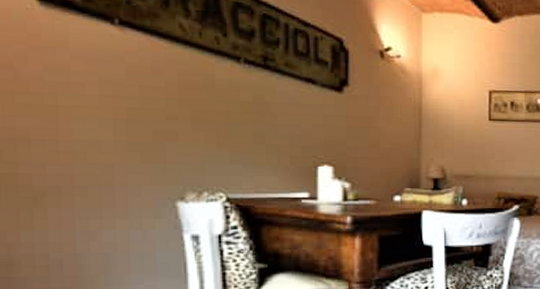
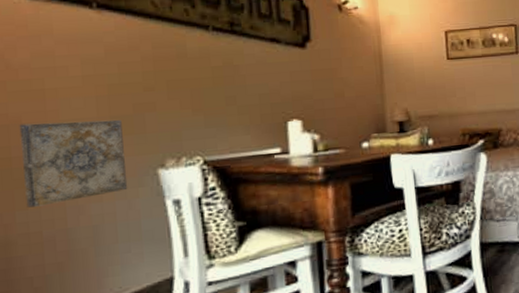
wall art: none [27,140,144,228] -> present [19,120,128,208]

